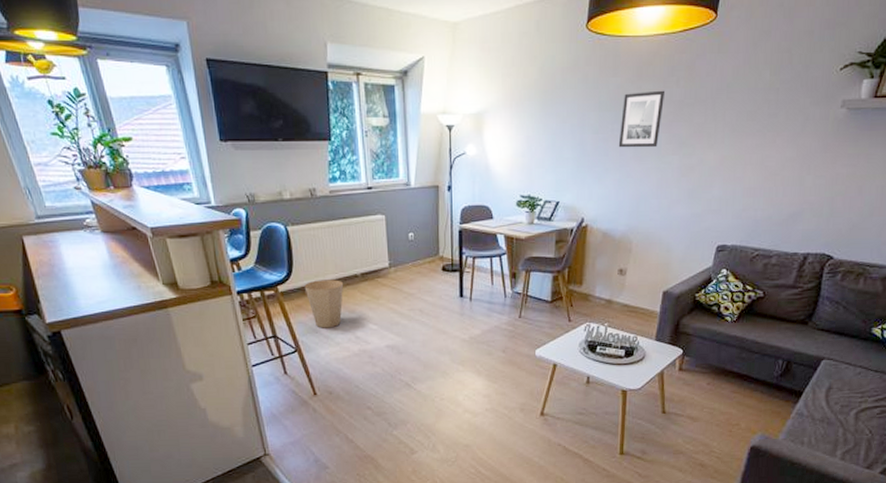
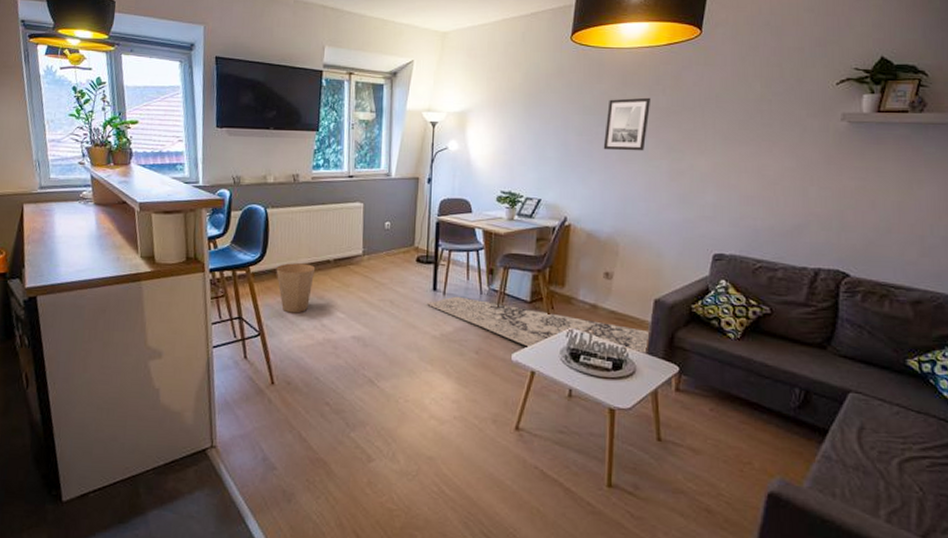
rug: none [455,301,660,344] -> present [427,296,651,352]

